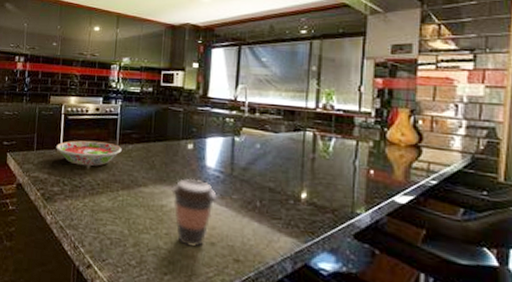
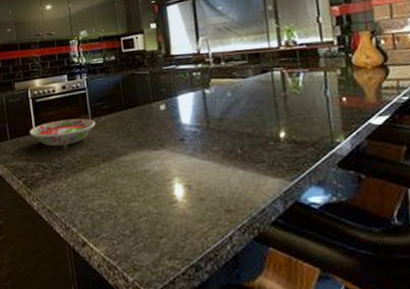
coffee cup: present [171,178,217,247] -> none [152,138,198,206]

